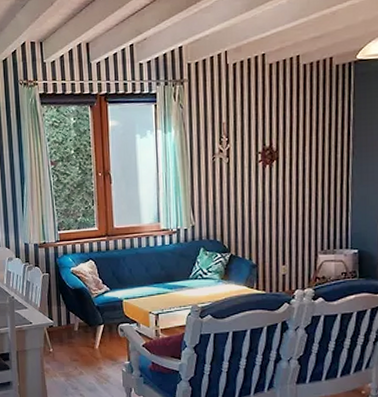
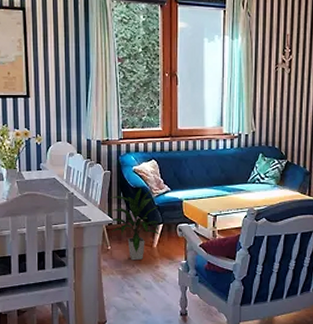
indoor plant: none [50,289,102,363] -> present [110,188,161,261]

